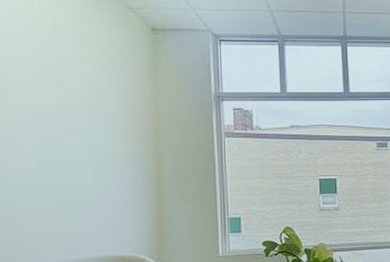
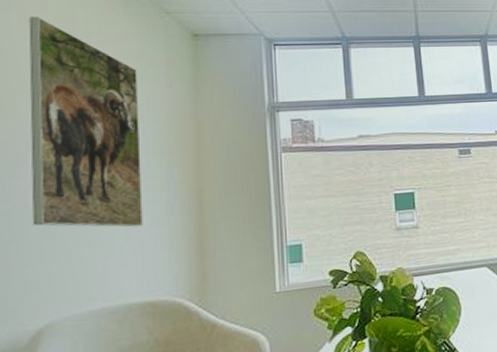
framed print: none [20,9,113,194] -> present [29,17,143,228]

